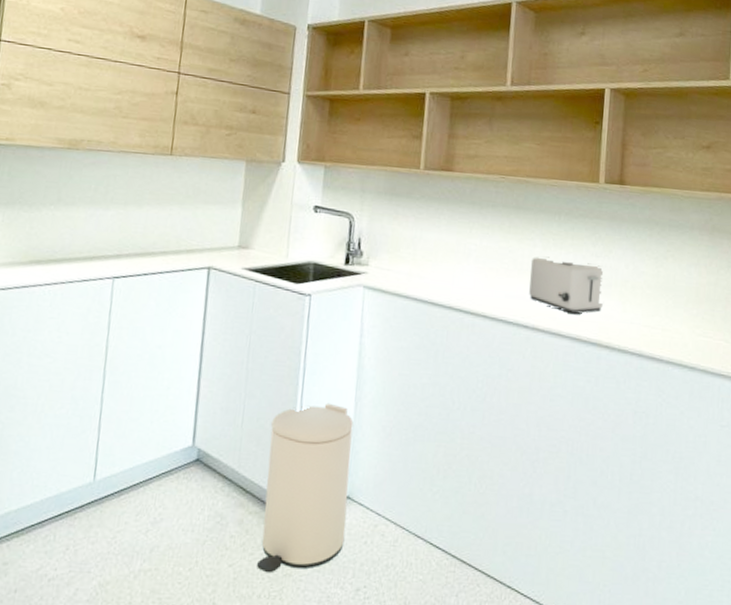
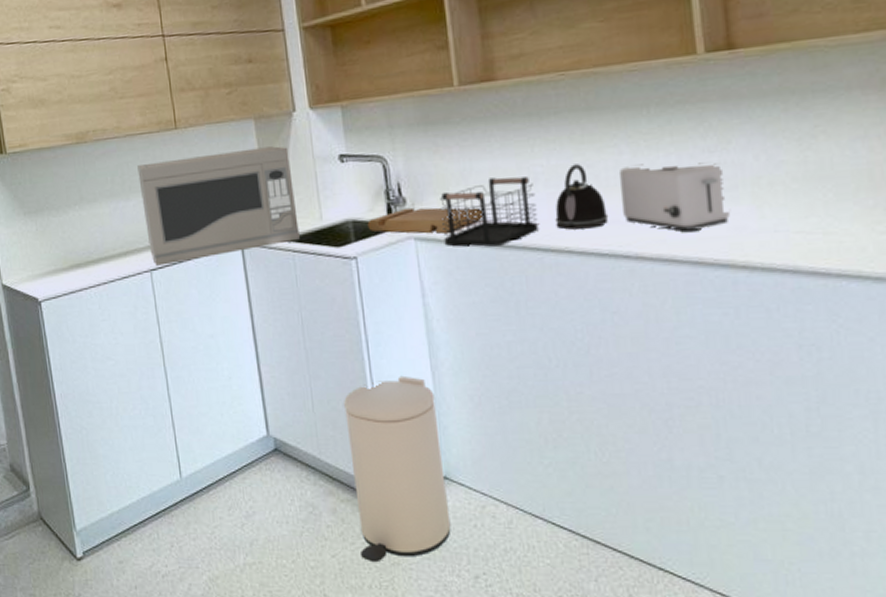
microwave: none [117,179,271,275] -> present [137,146,300,266]
cutting board: none [326,259,423,286] -> present [367,207,482,234]
dish rack: none [387,247,467,304] -> present [440,176,539,247]
kettle: none [478,248,518,301] -> present [555,164,609,230]

